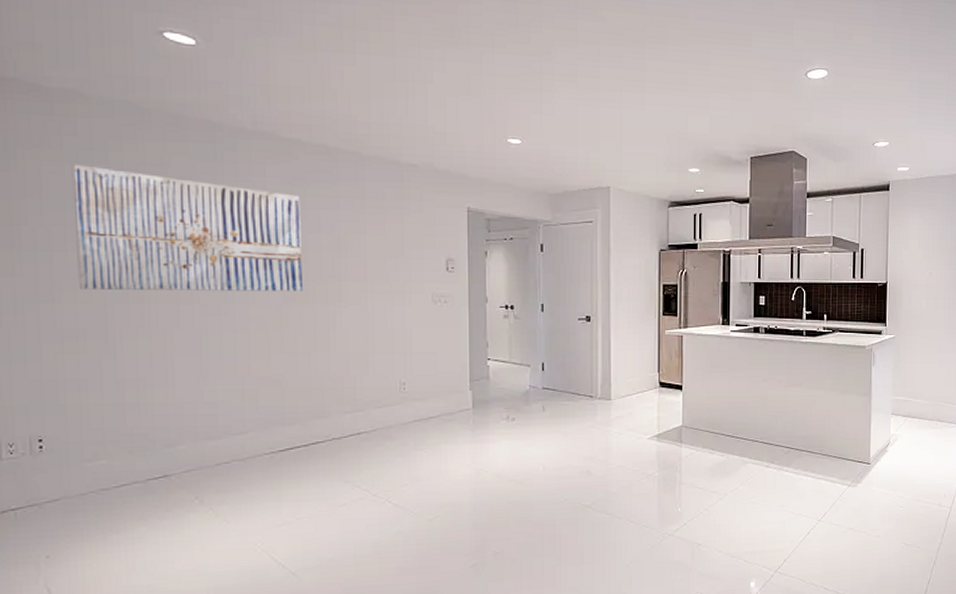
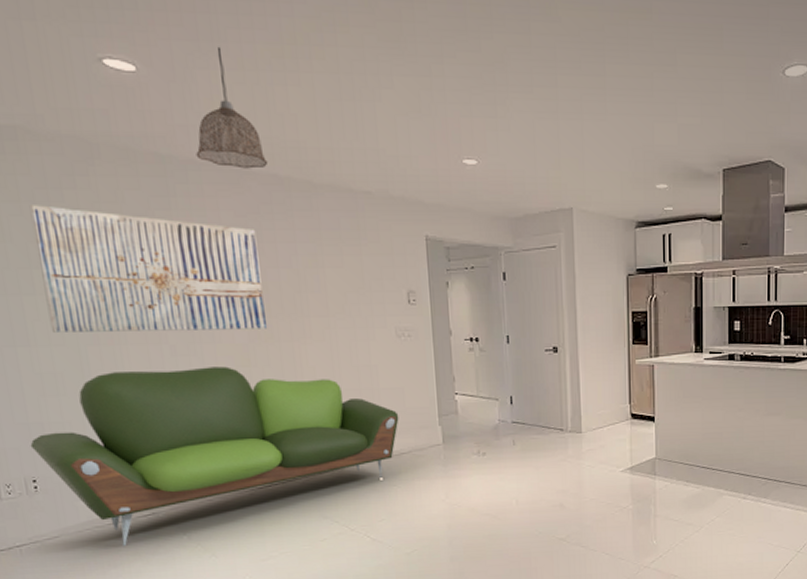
sofa: none [40,327,430,510] -> present [30,366,399,546]
pendant lamp: none [247,26,318,139] -> present [196,46,268,169]

